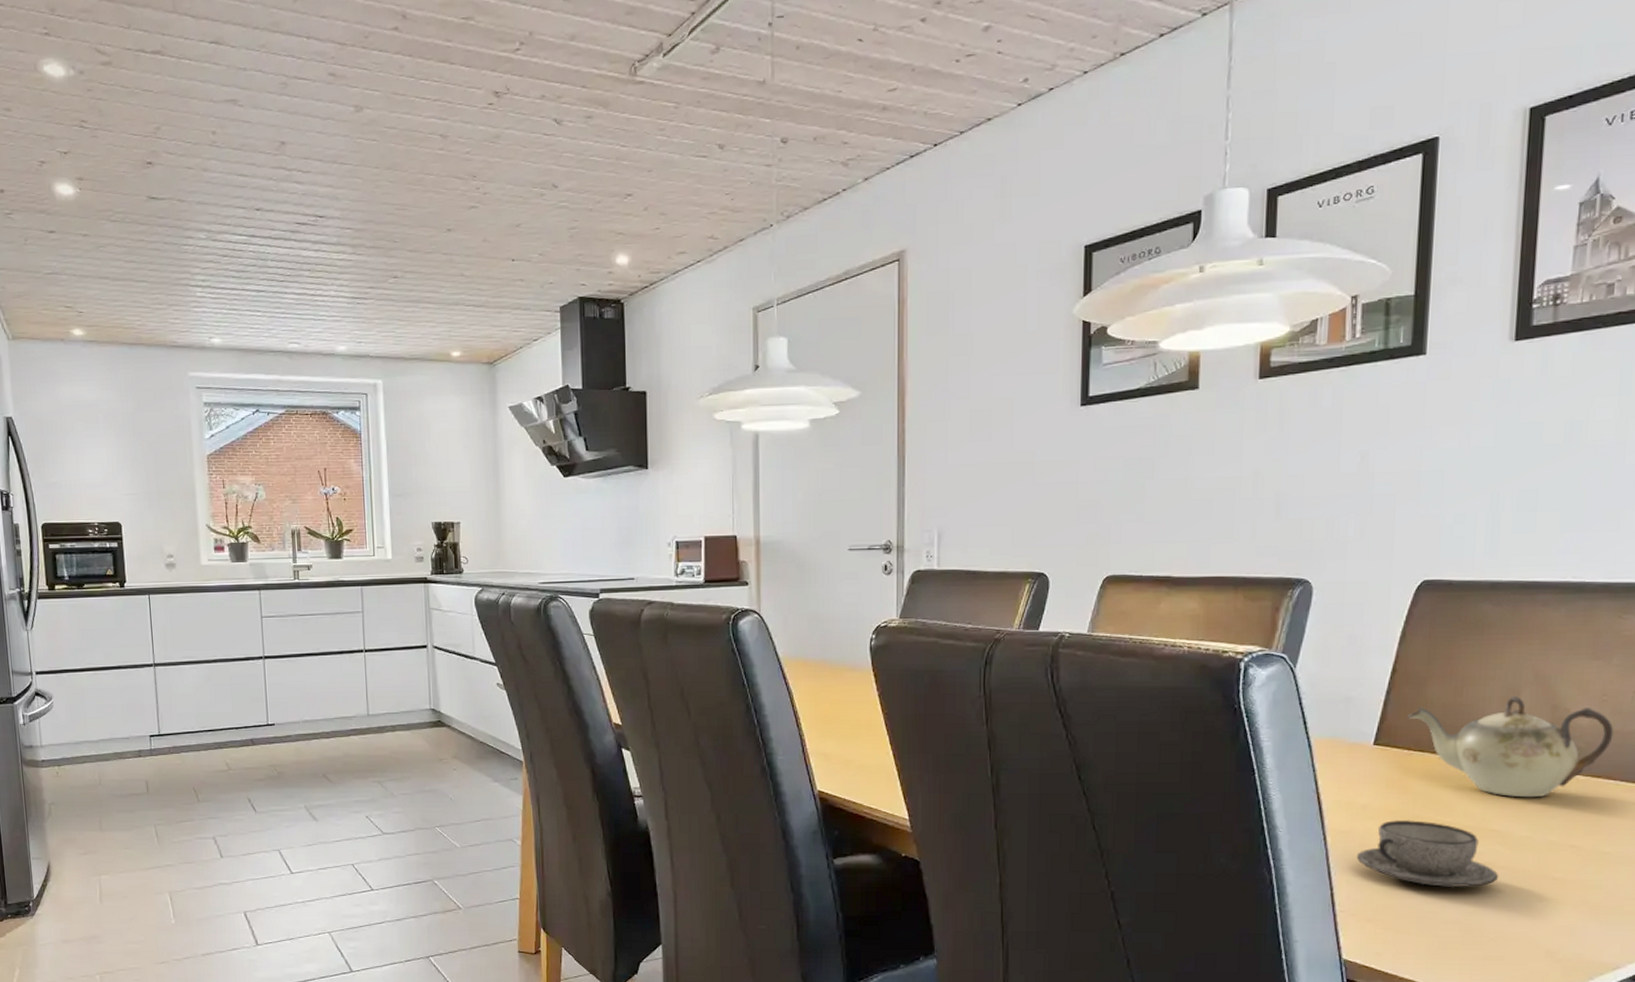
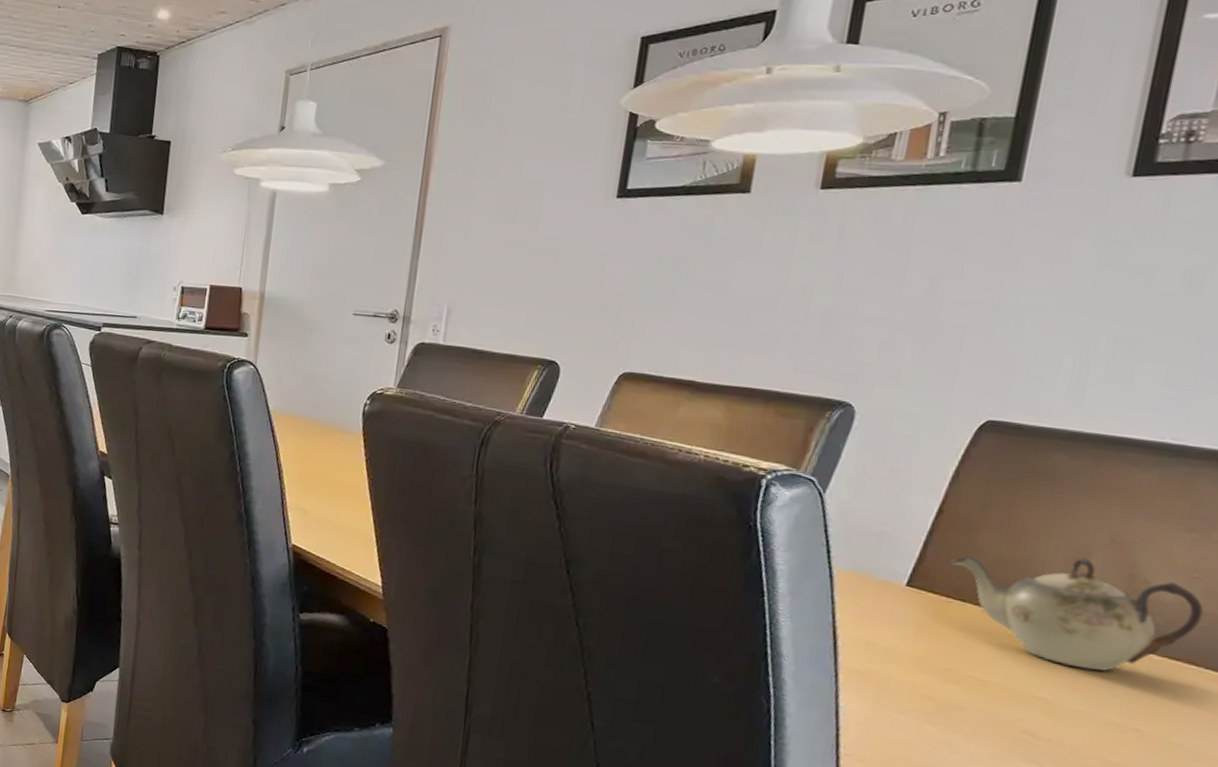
teacup: present [1356,819,1499,888] -> none [870,668,1040,755]

